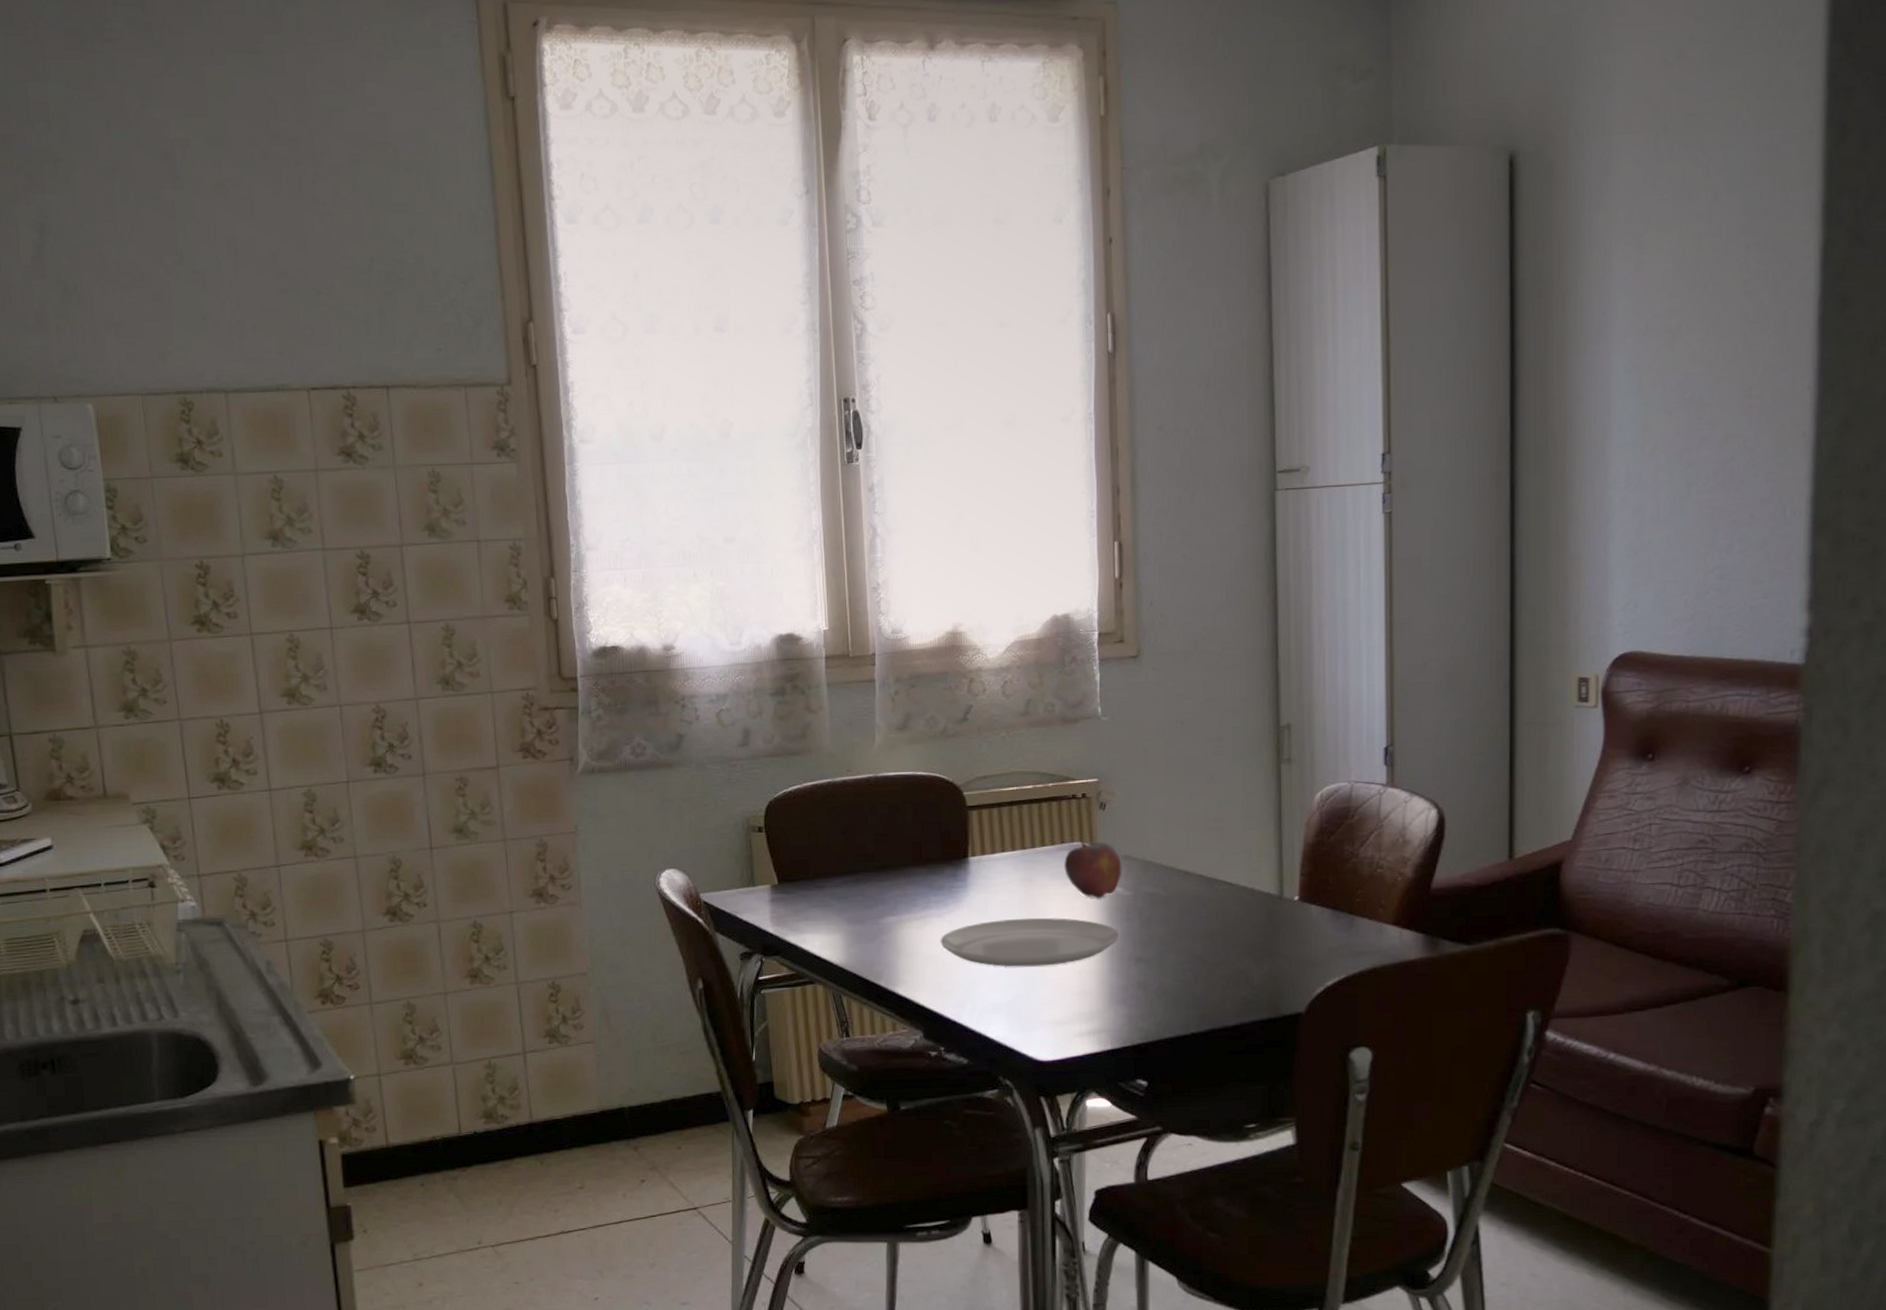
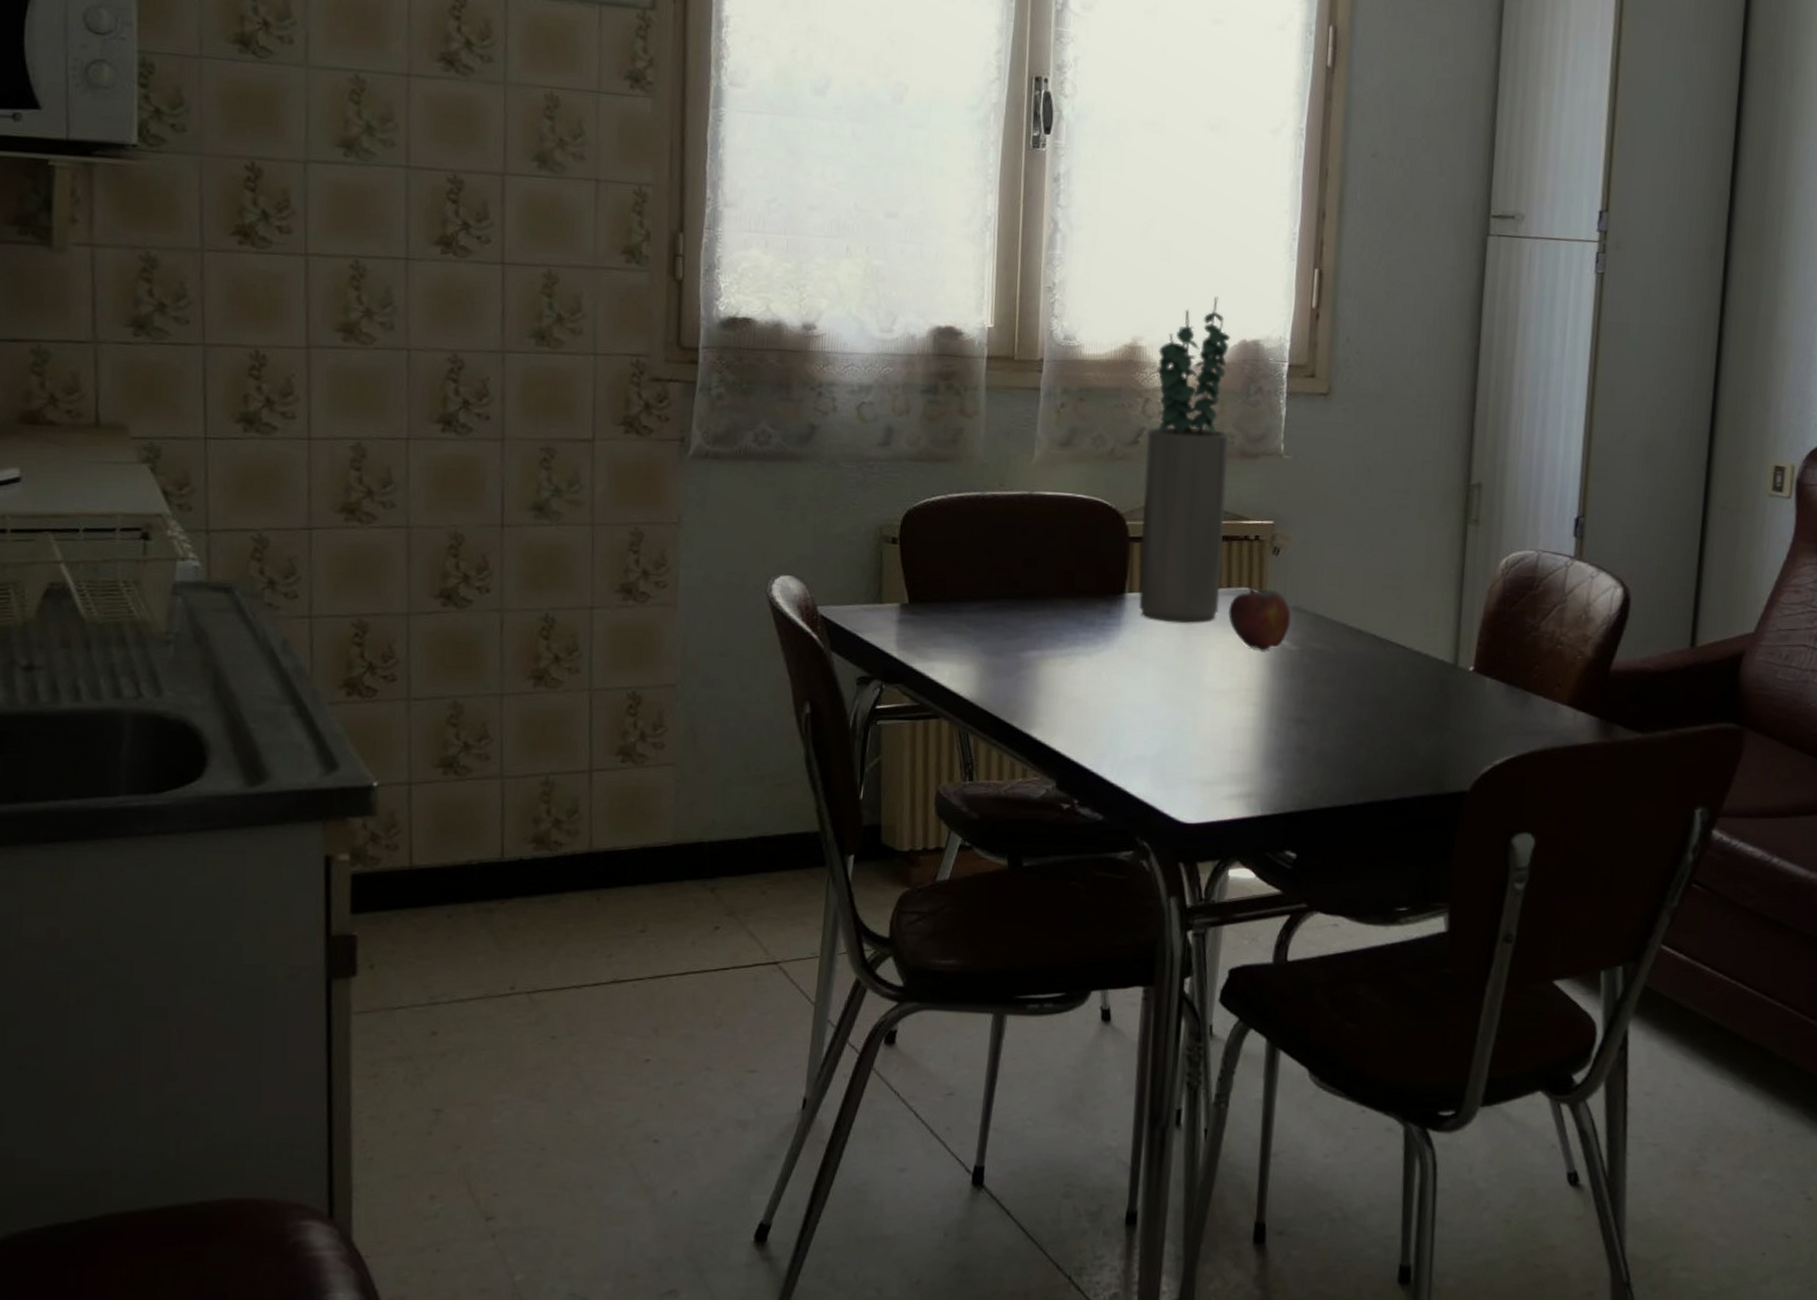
plate: present [940,917,1119,967] -> none [1085,664,1281,720]
vase: none [974,578,1055,879] -> present [1138,296,1230,622]

